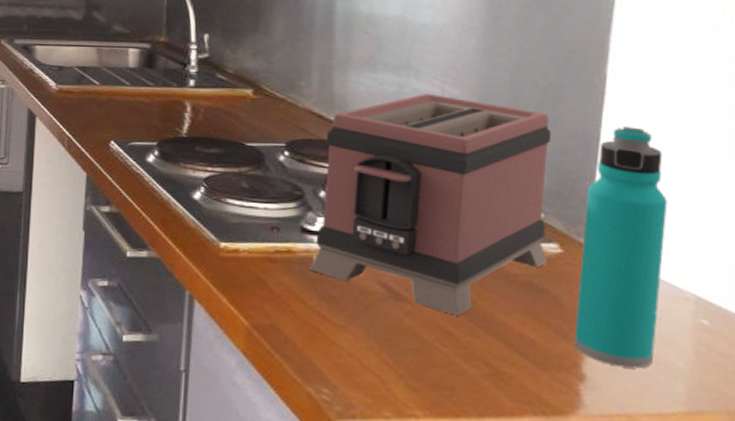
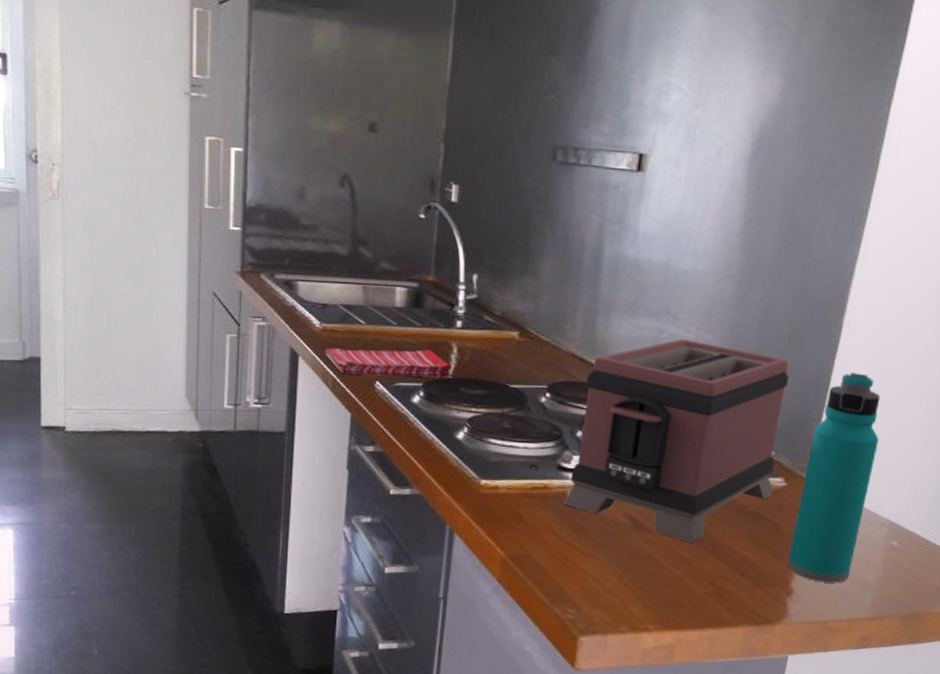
dish towel: none [61,109,187,137] -> present [325,348,453,378]

